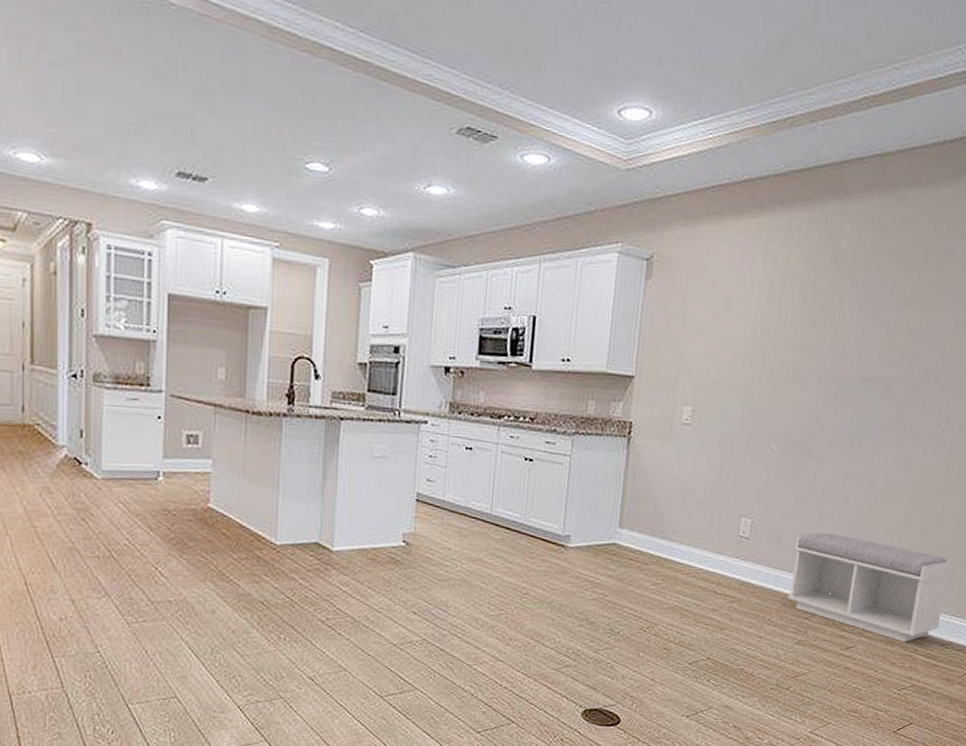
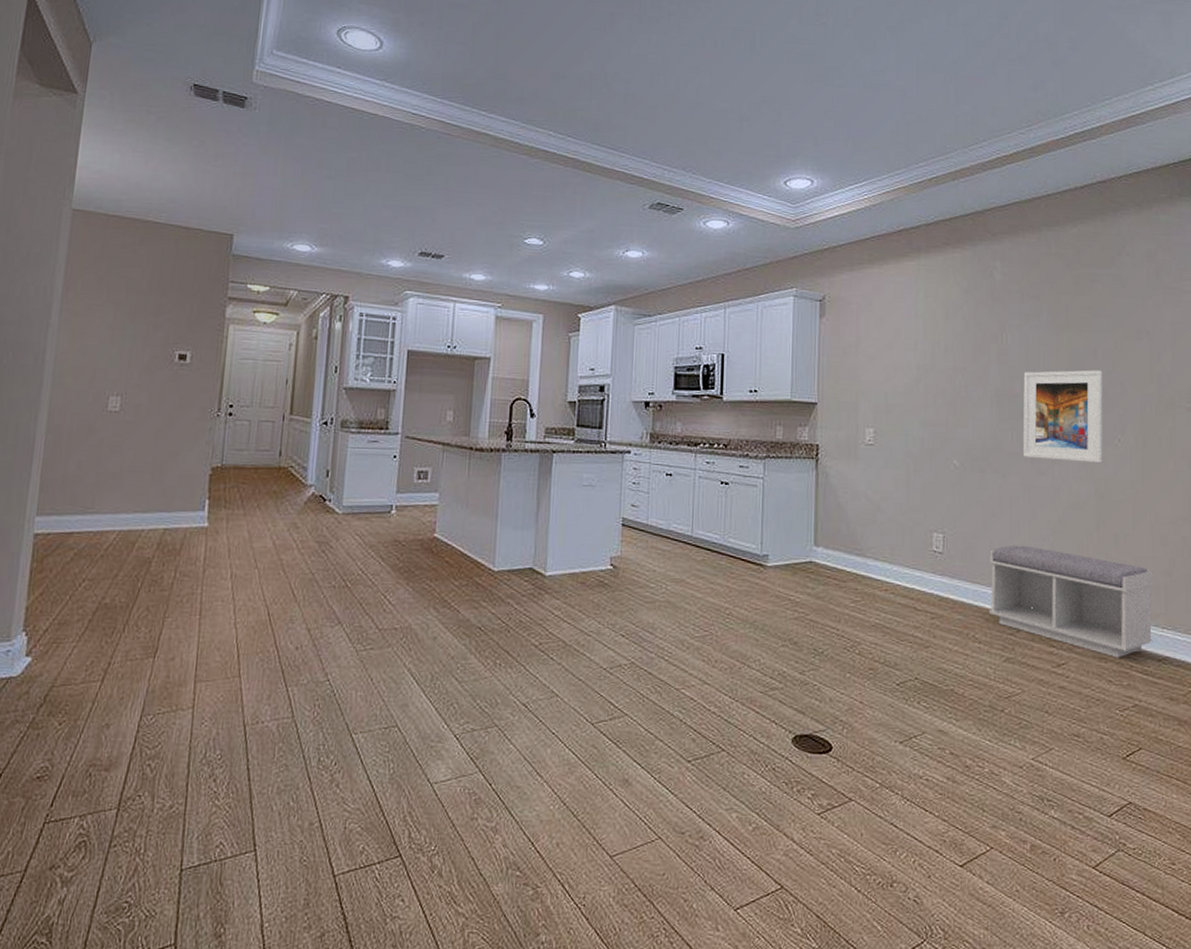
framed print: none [843,351,938,452] -> present [1022,370,1103,463]

